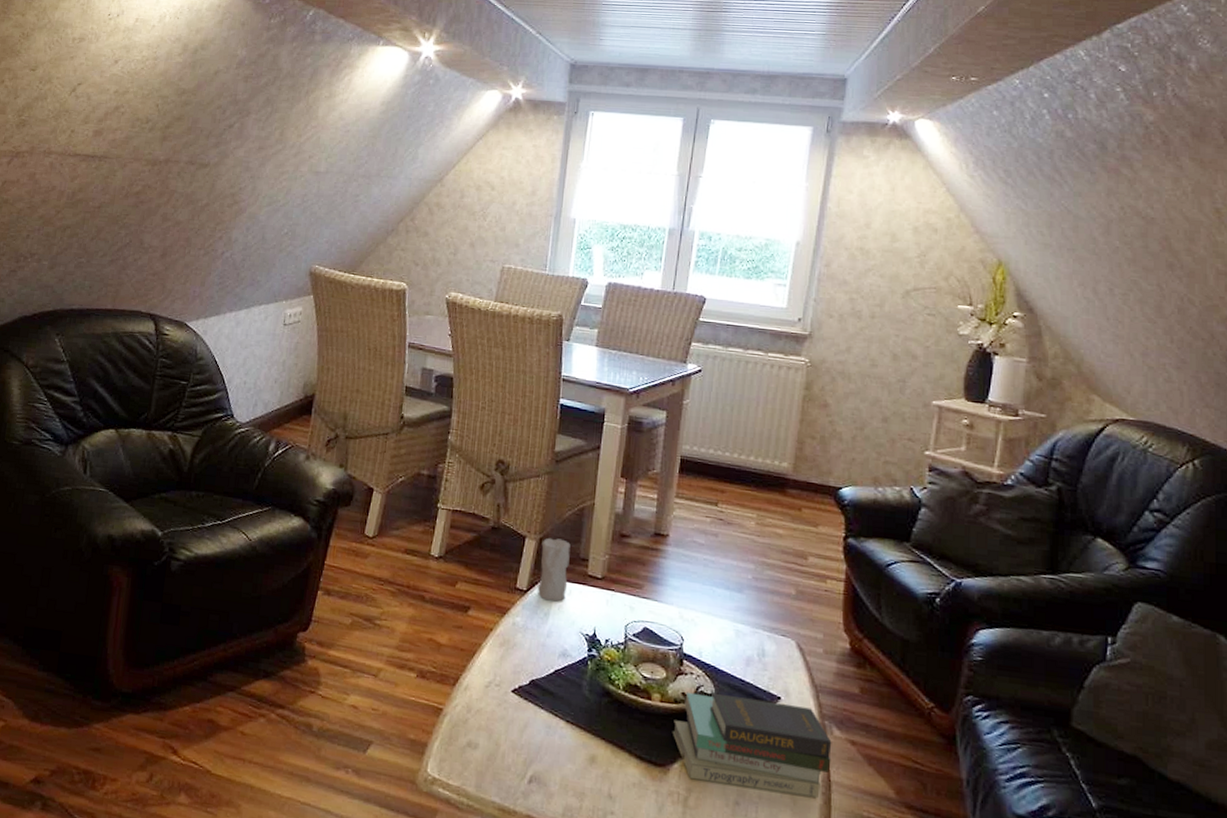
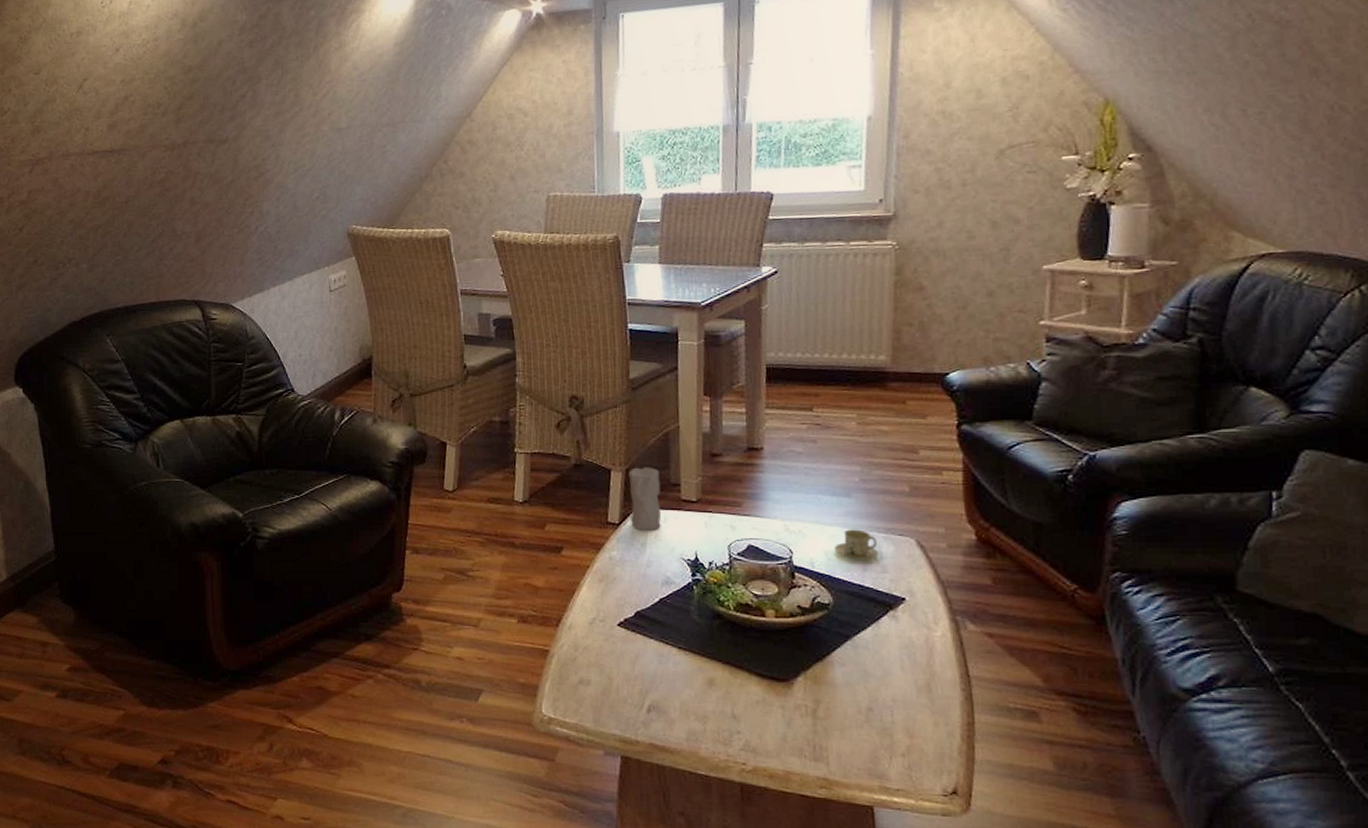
books: present [672,692,832,798] -> none [791,601,968,694]
cup and saucer: none [723,623,762,656] -> present [835,529,879,560]

